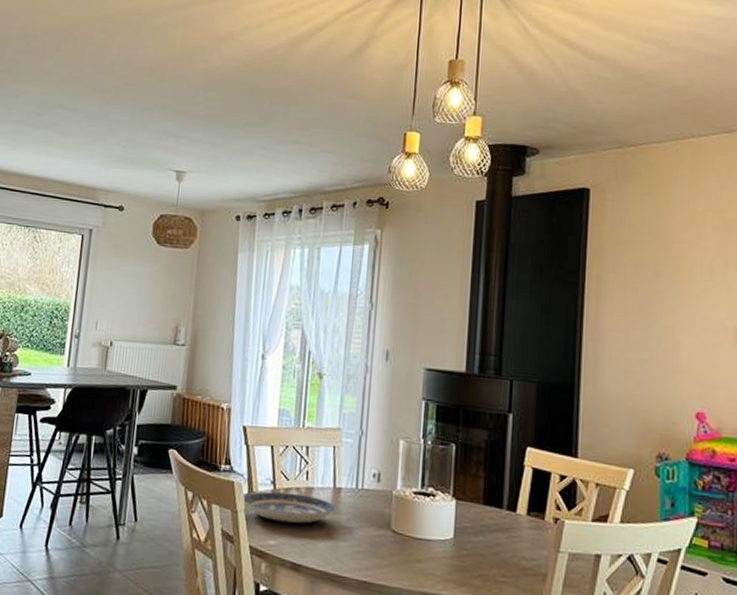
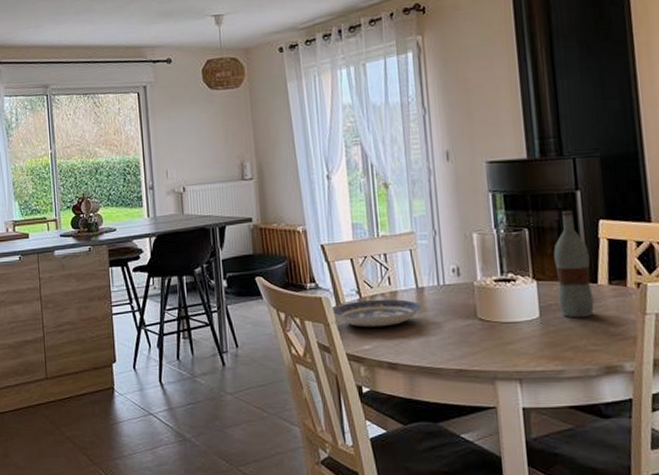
bottle: none [474,431,513,546] -> present [553,210,595,318]

